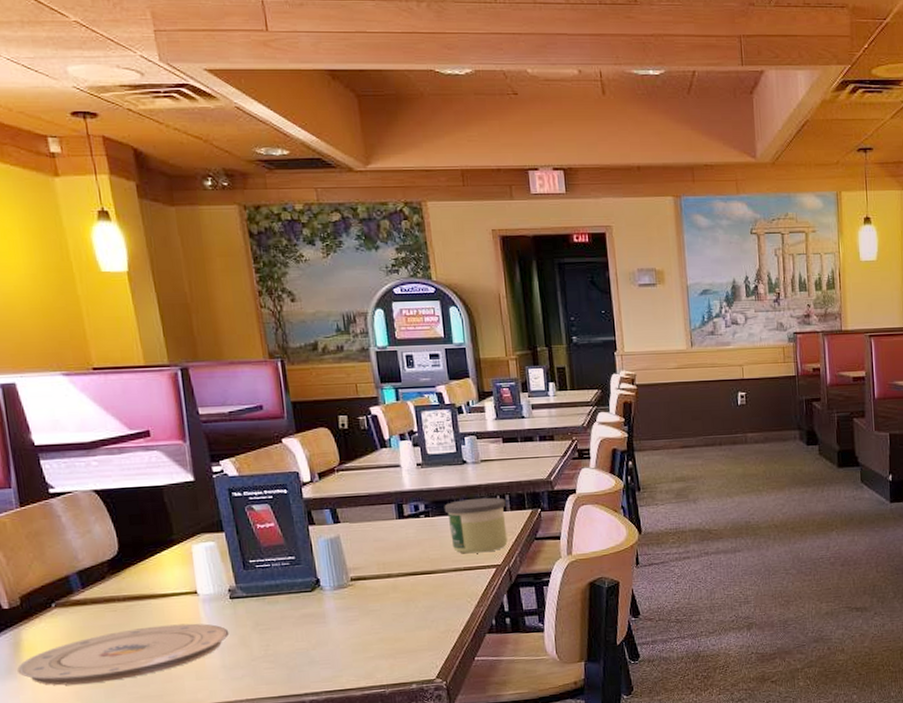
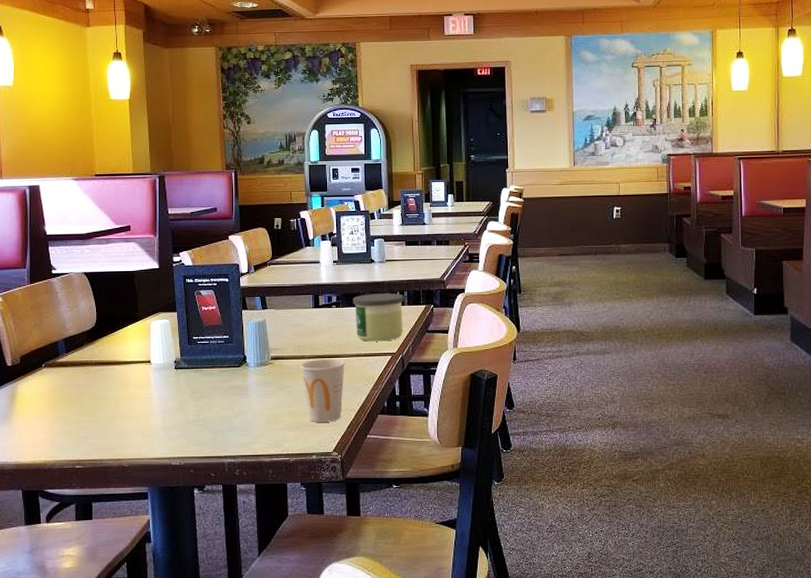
plate: present [16,623,229,686] -> none [10,388,171,433]
cup: none [387,575,443,648] -> present [300,358,346,422]

